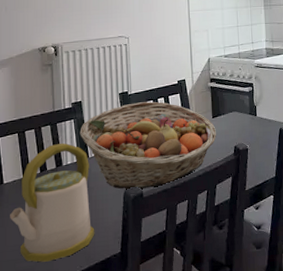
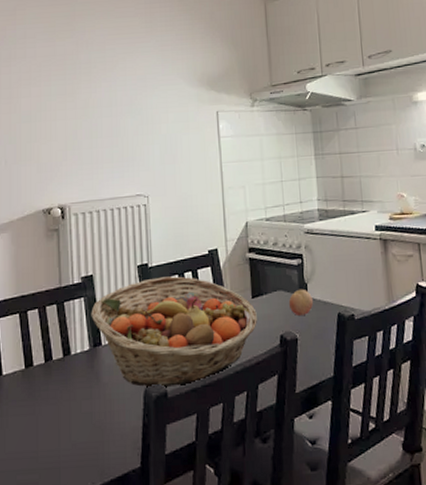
kettle: present [10,143,95,262] -> none [10,326,110,475]
fruit: none [241,110,261,131] -> present [288,288,314,315]

